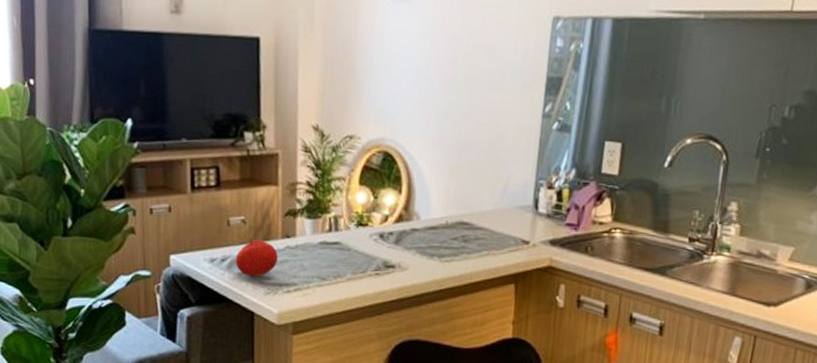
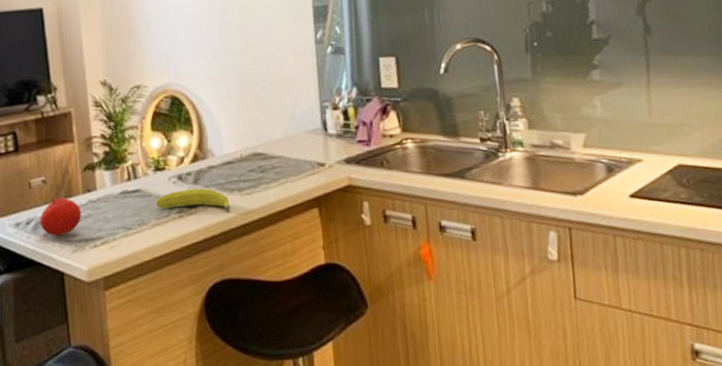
fruit: none [354,248,428,275] -> present [156,188,231,211]

